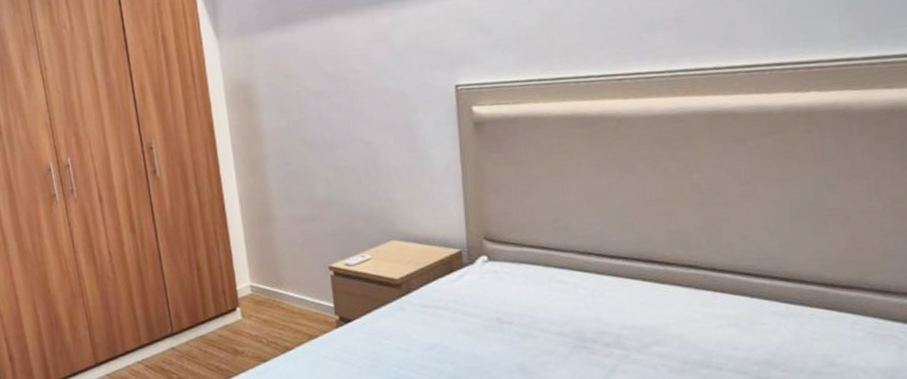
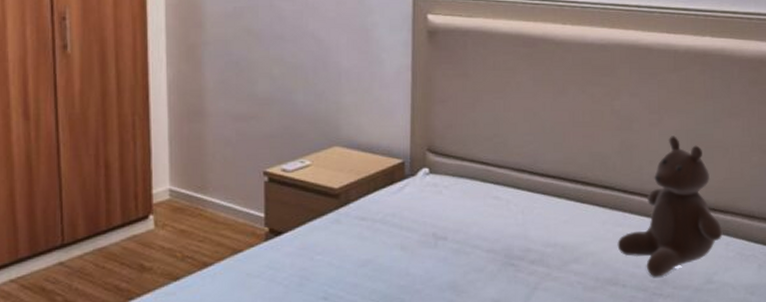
teddy bear: none [707,206,847,359] -> present [617,136,723,277]

